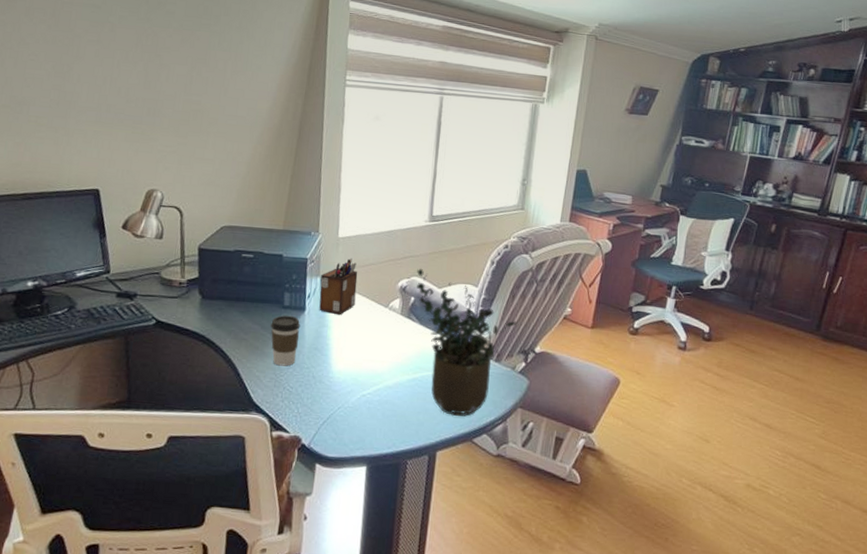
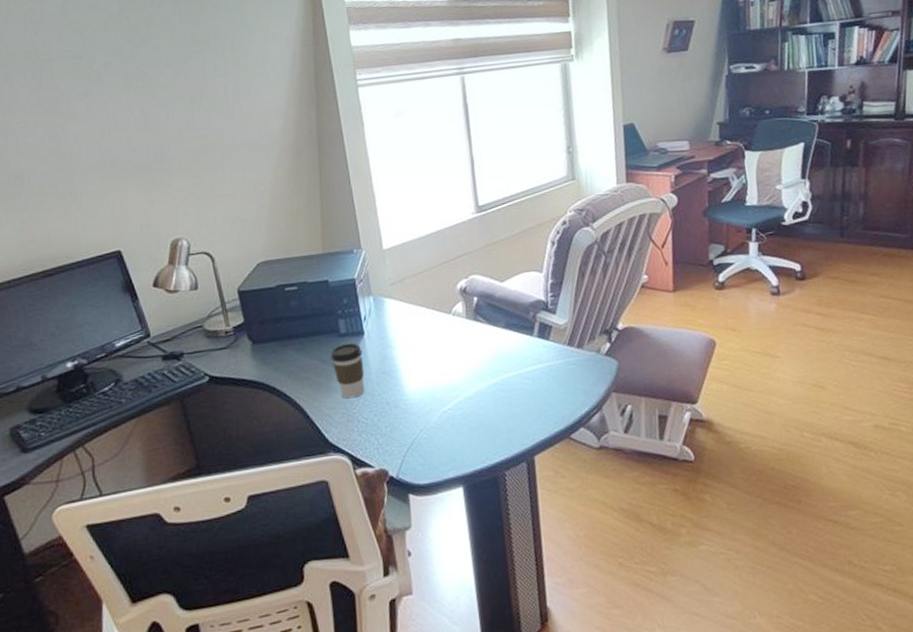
desk organizer: present [319,258,358,315] -> none [373,269,416,333]
potted plant: present [417,268,517,417] -> none [474,264,592,415]

